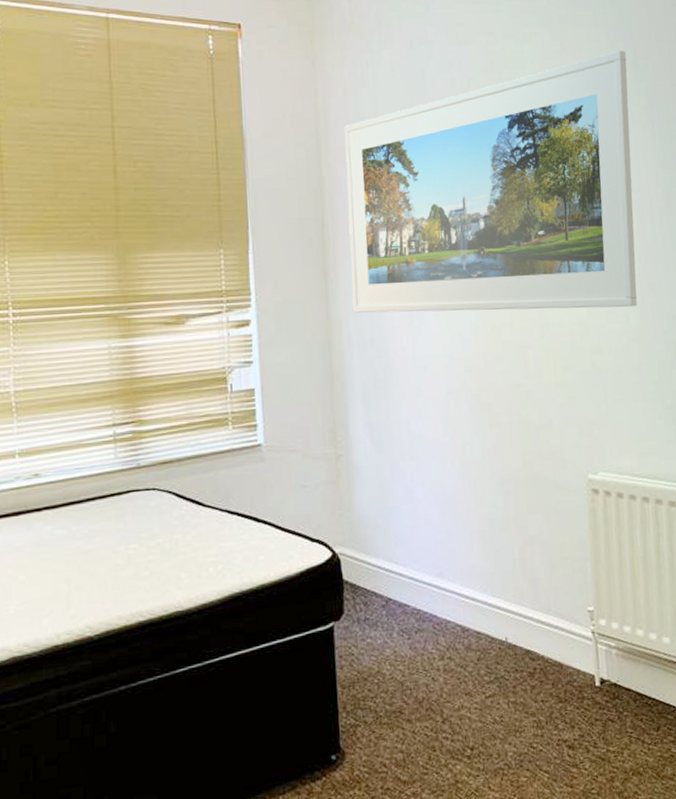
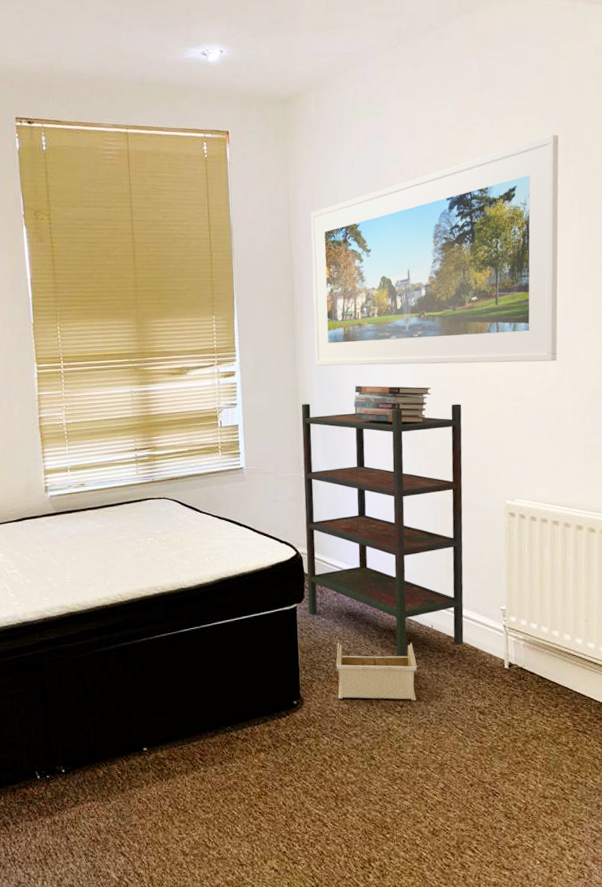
bookshelf: none [336,358,546,683] -> present [301,404,464,657]
storage bin: none [386,663,490,747] -> present [336,642,417,701]
book stack: none [401,337,496,383] -> present [353,385,432,423]

